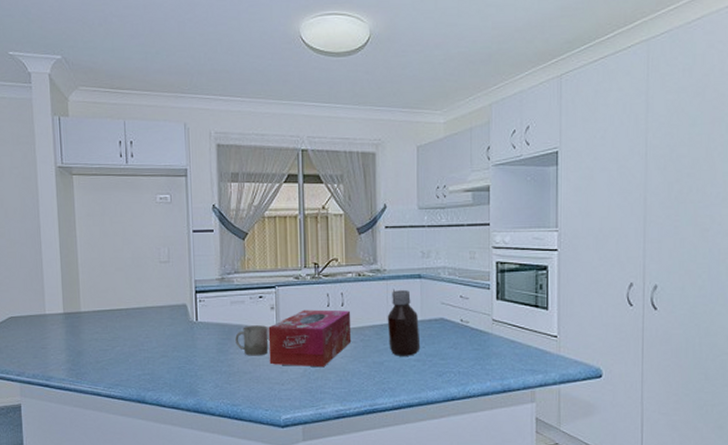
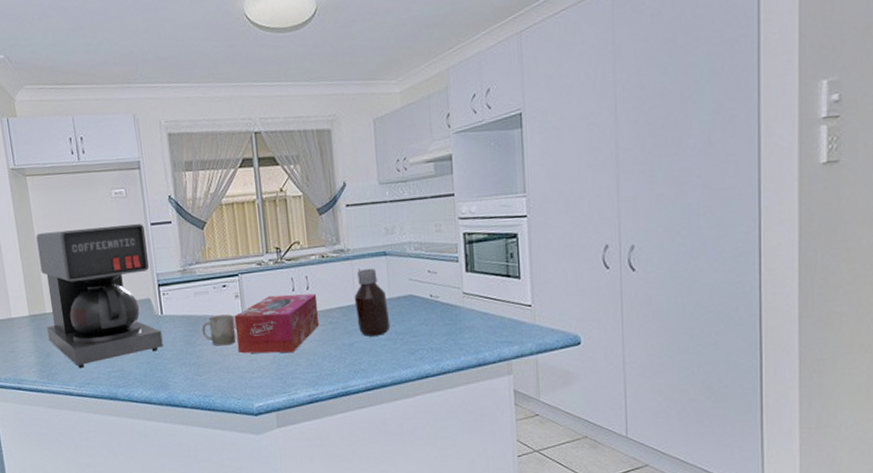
coffee maker: none [77,230,196,370] -> present [36,224,163,369]

